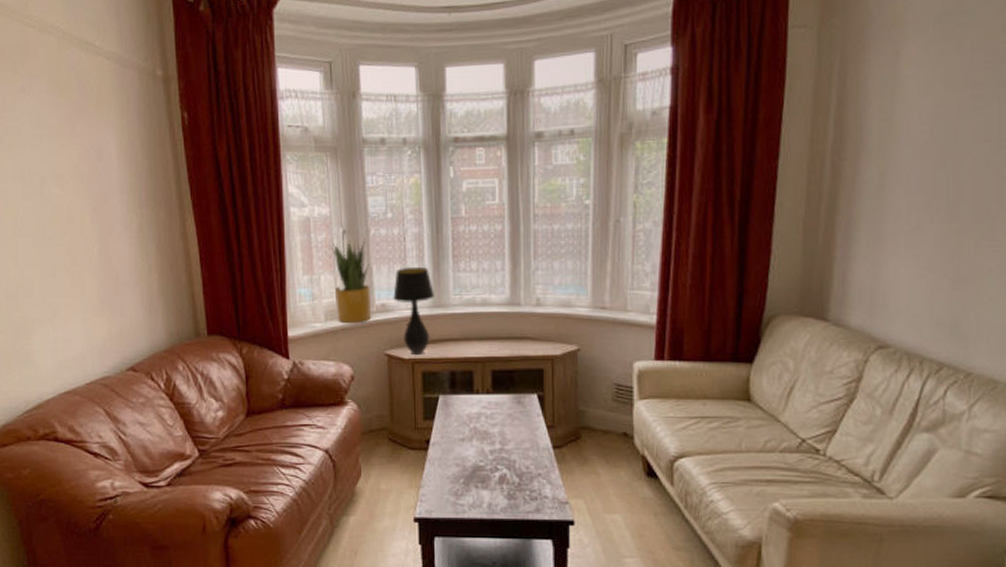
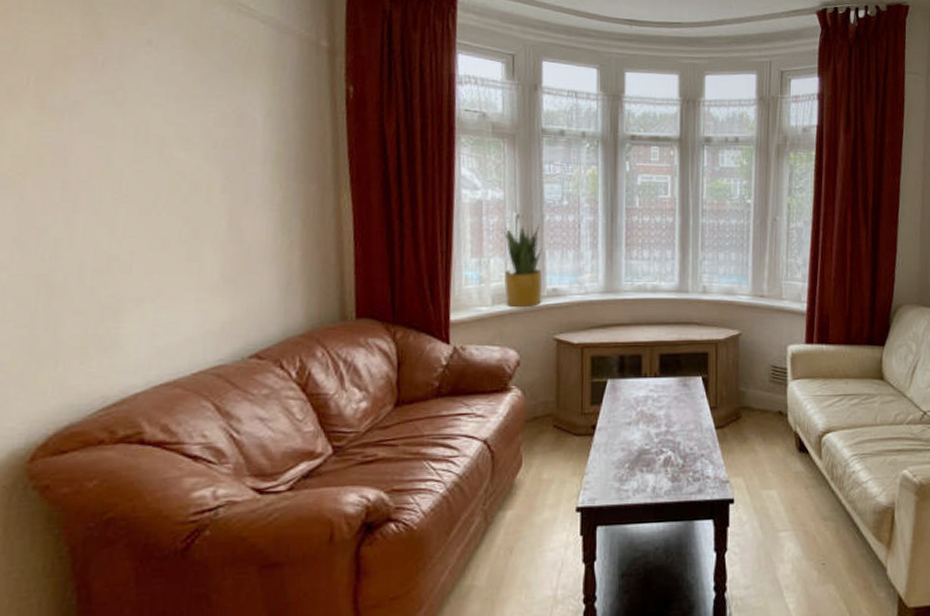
table lamp: present [393,266,435,354] -> none [565,253,608,339]

